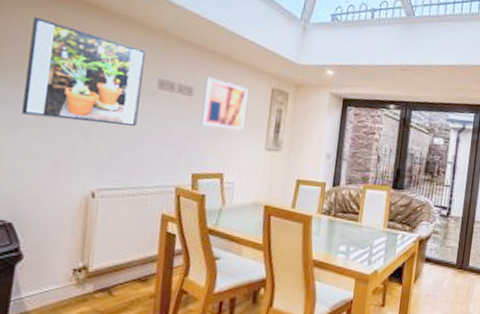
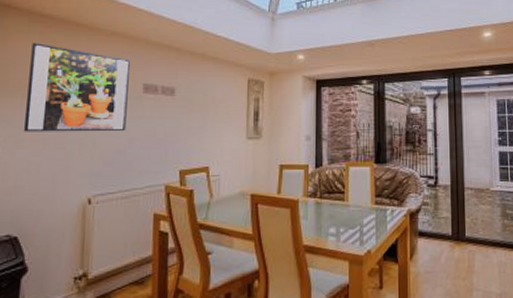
wall art: present [200,76,248,130] -> none [183,76,226,124]

